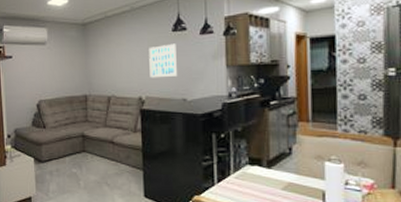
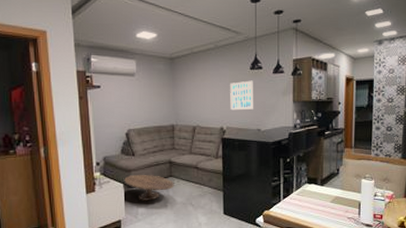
coffee table: none [35,148,88,178] -> present [124,174,174,201]

